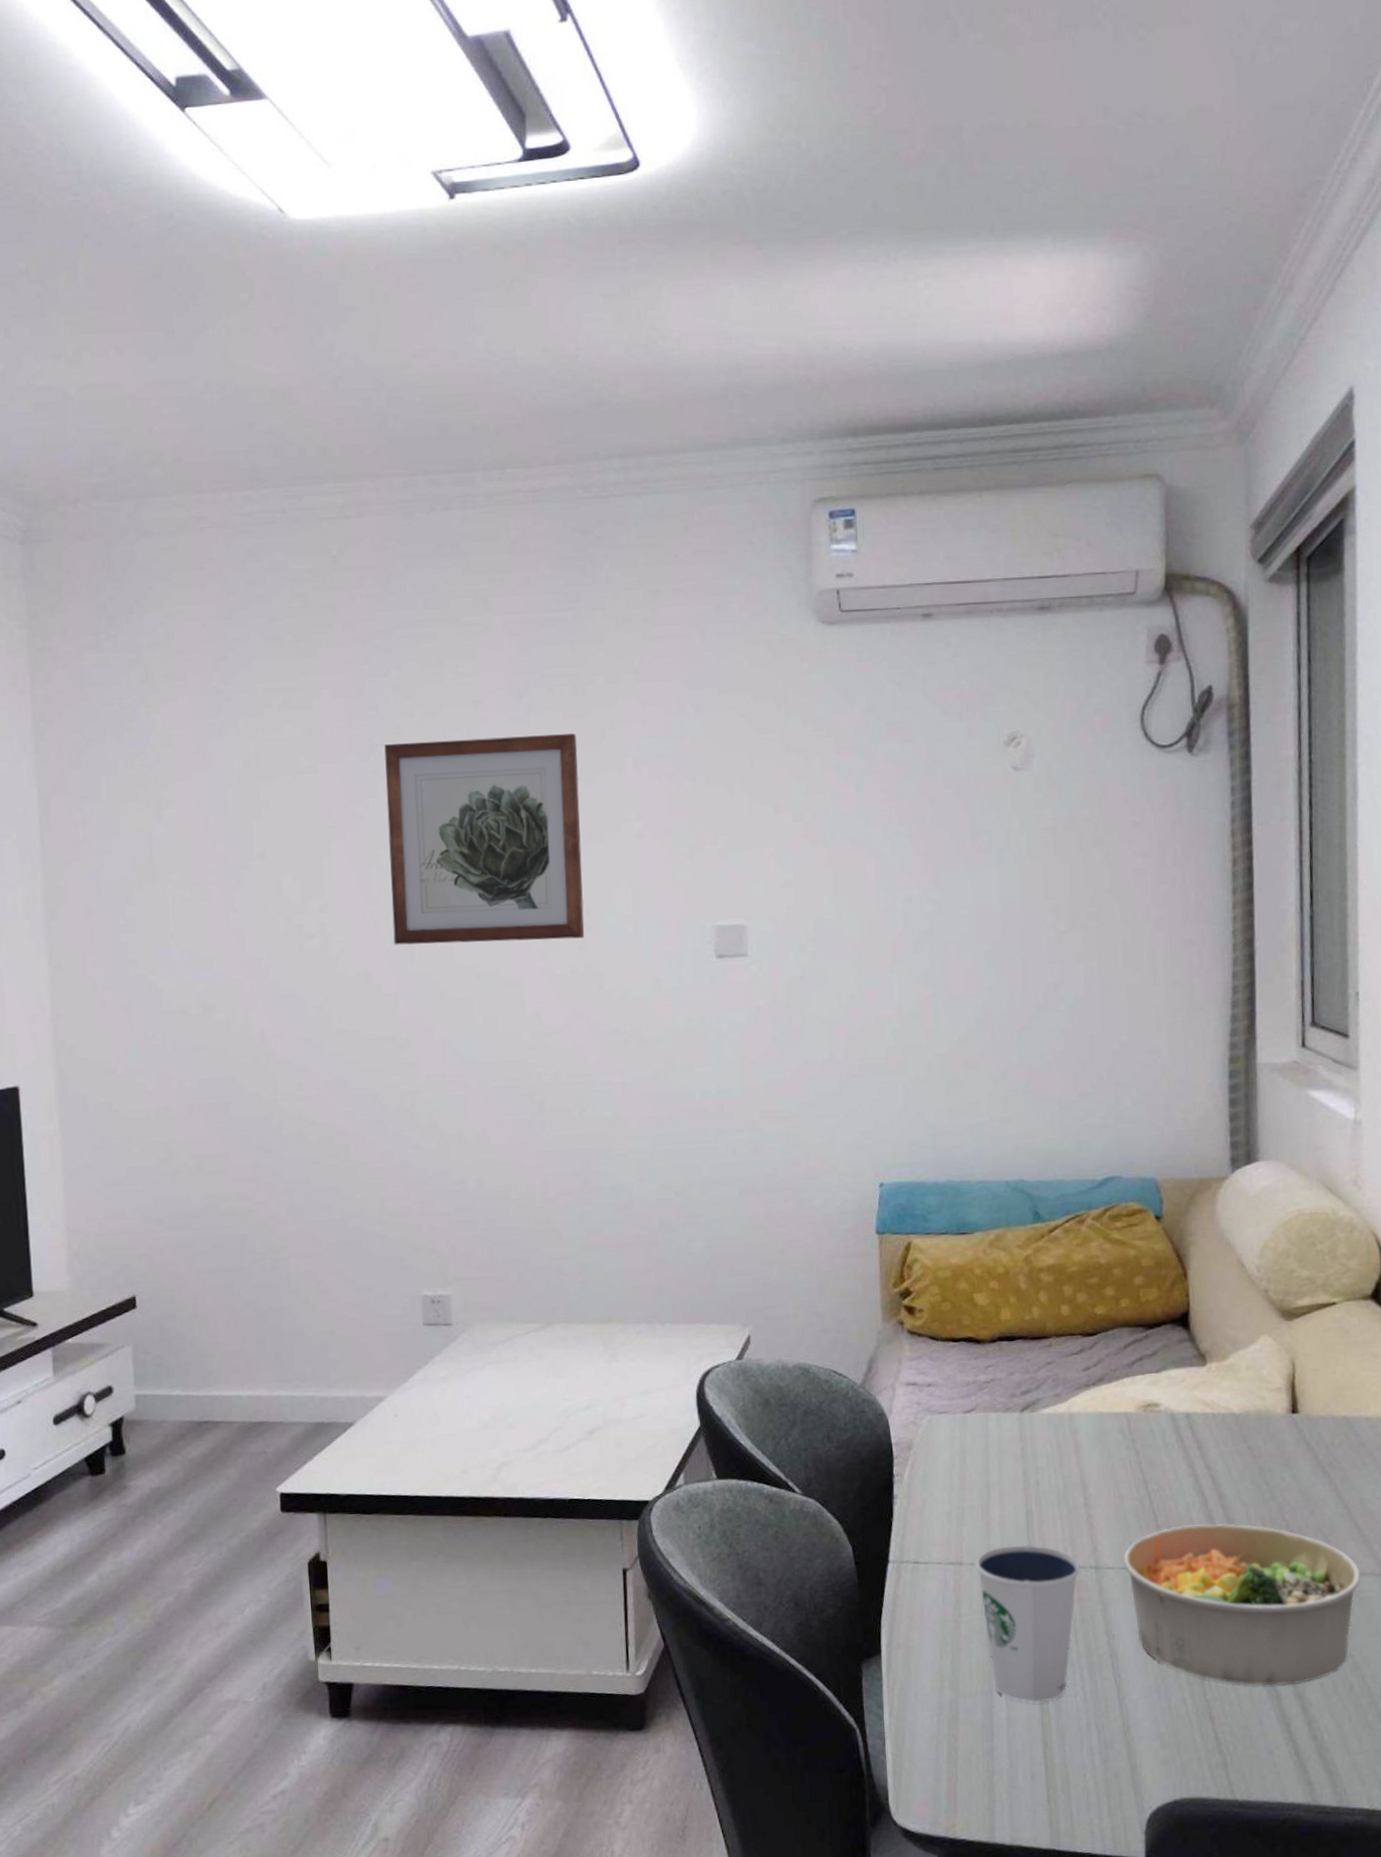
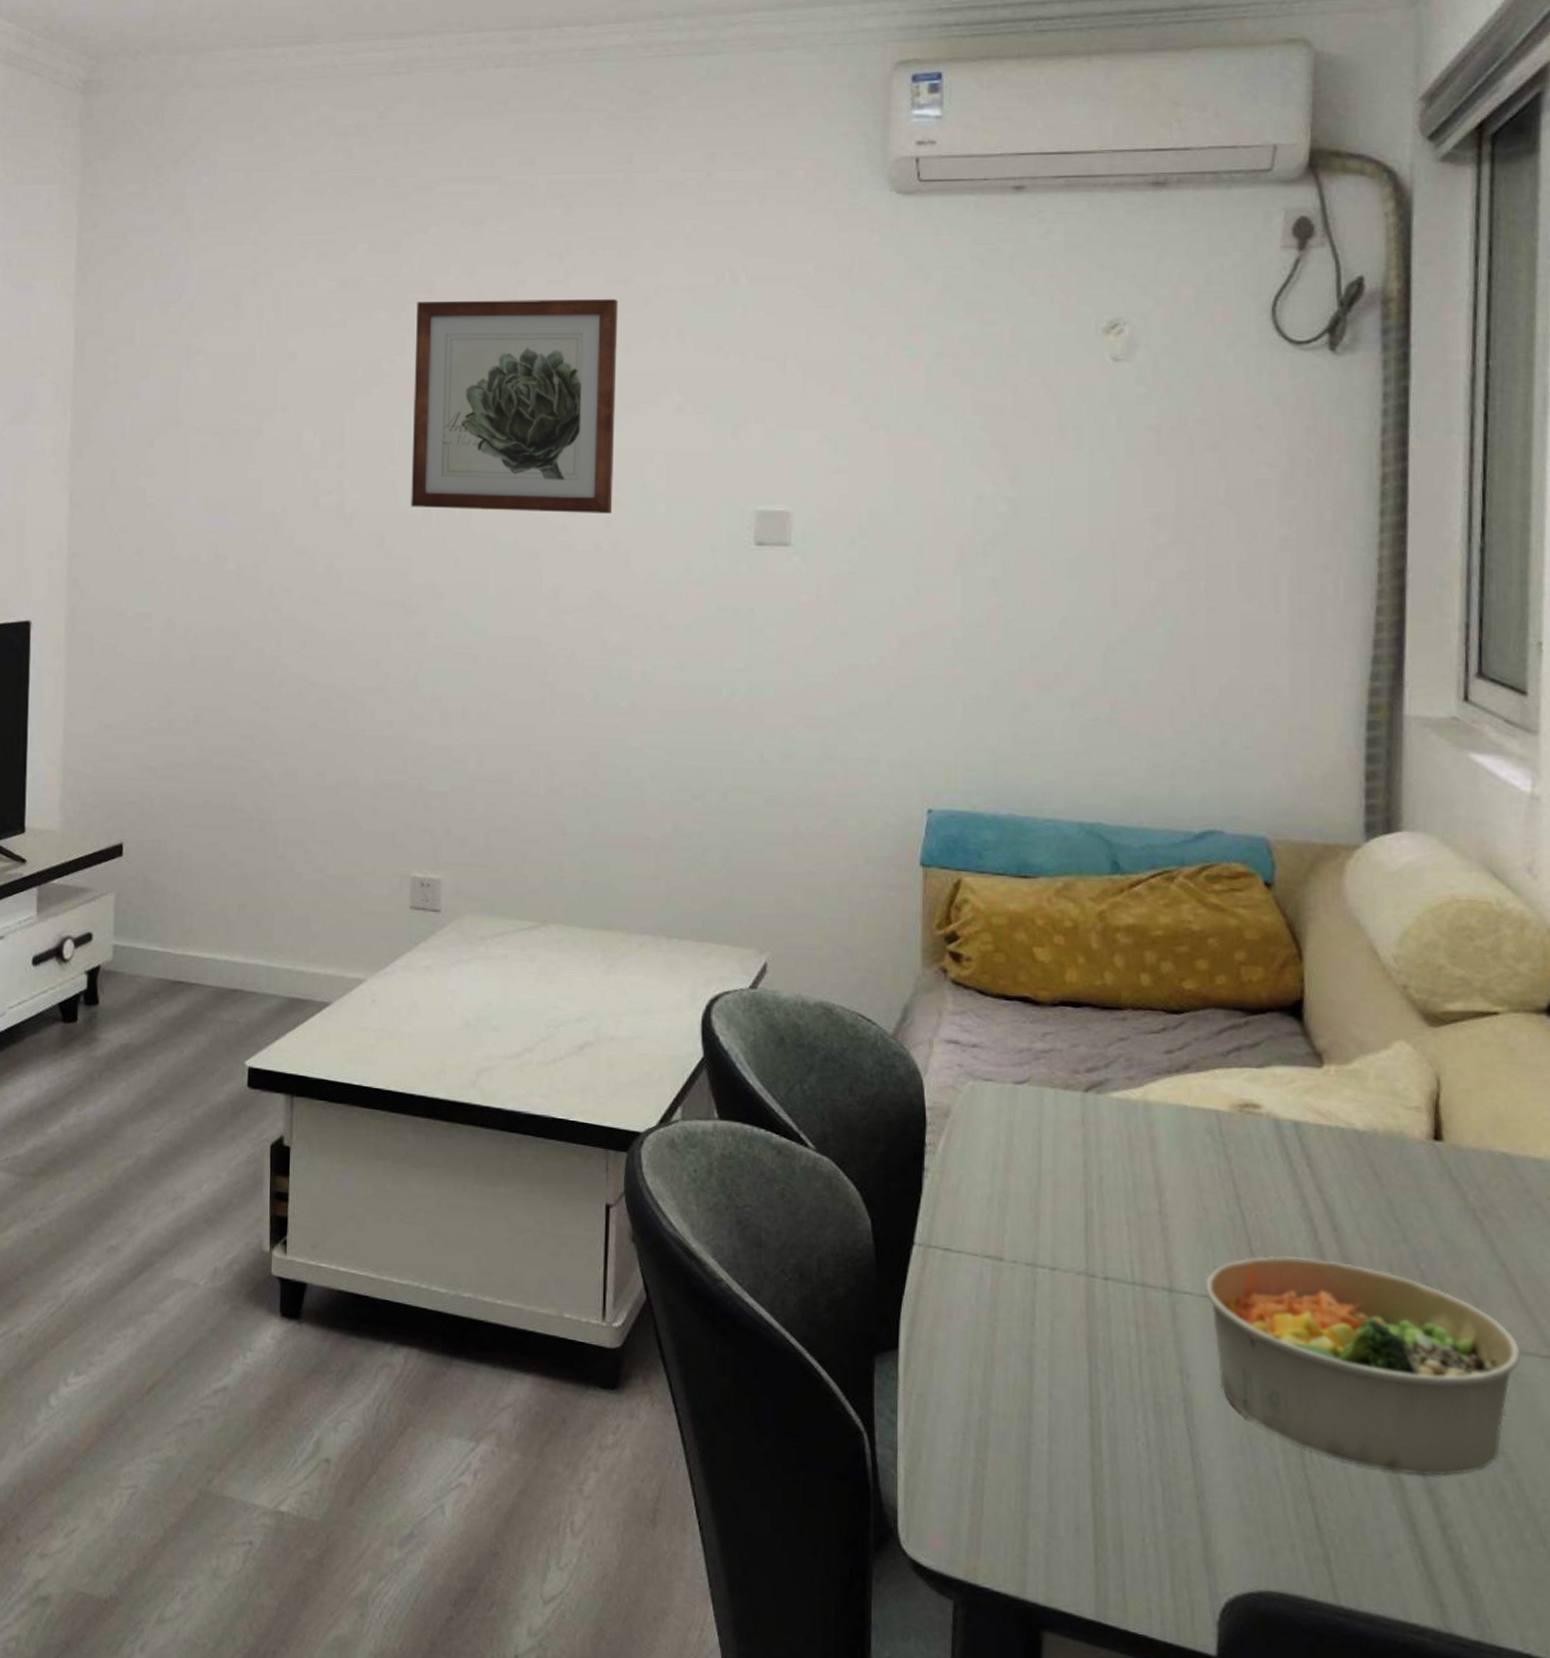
dixie cup: present [976,1545,1080,1702] -> none [1020,1247,1150,1441]

